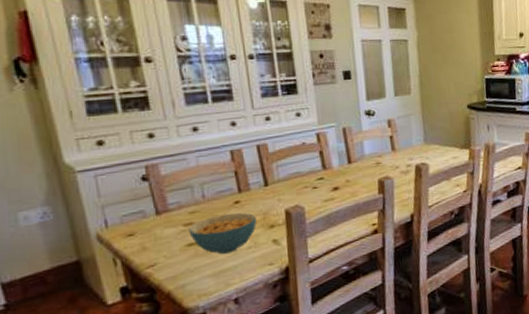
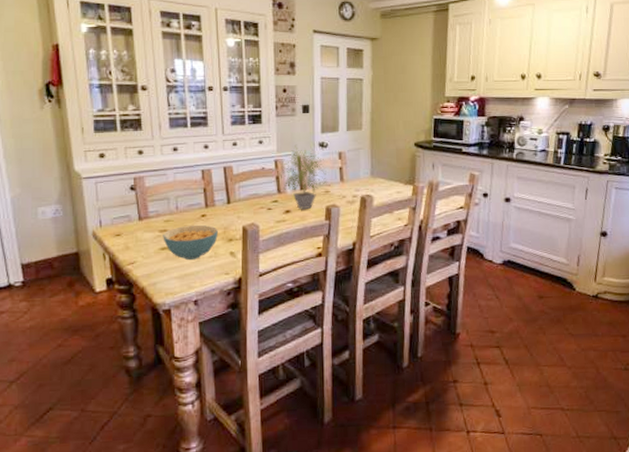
potted plant: none [321,114,377,186] -> present [278,144,327,210]

